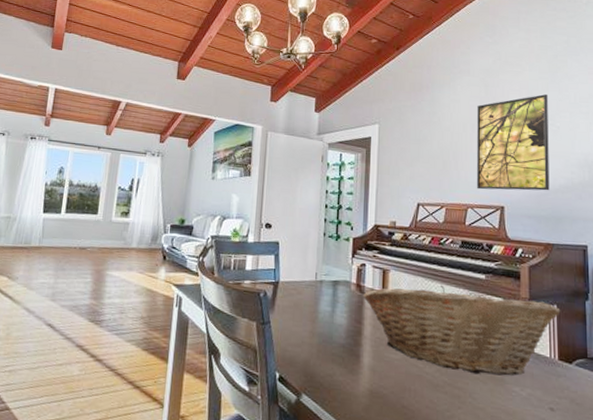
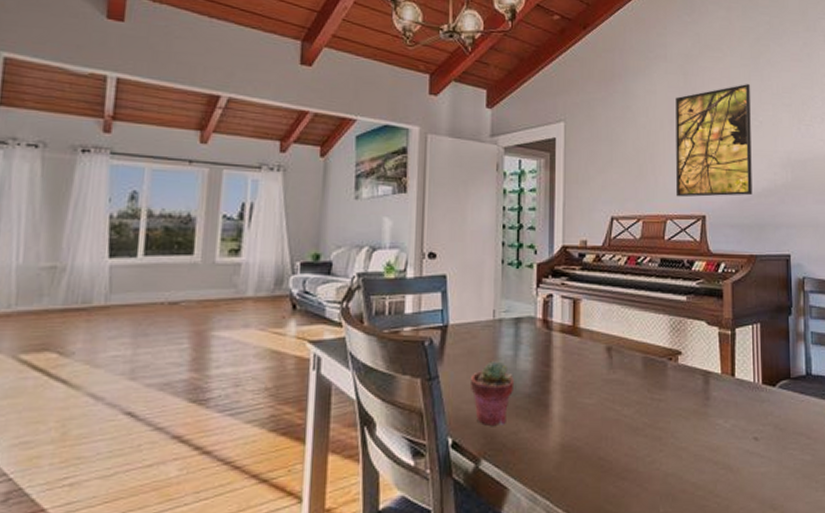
potted succulent: none [295,314,332,368] -> present [469,361,515,426]
fruit basket: present [363,285,561,376] -> none [551,312,764,411]

